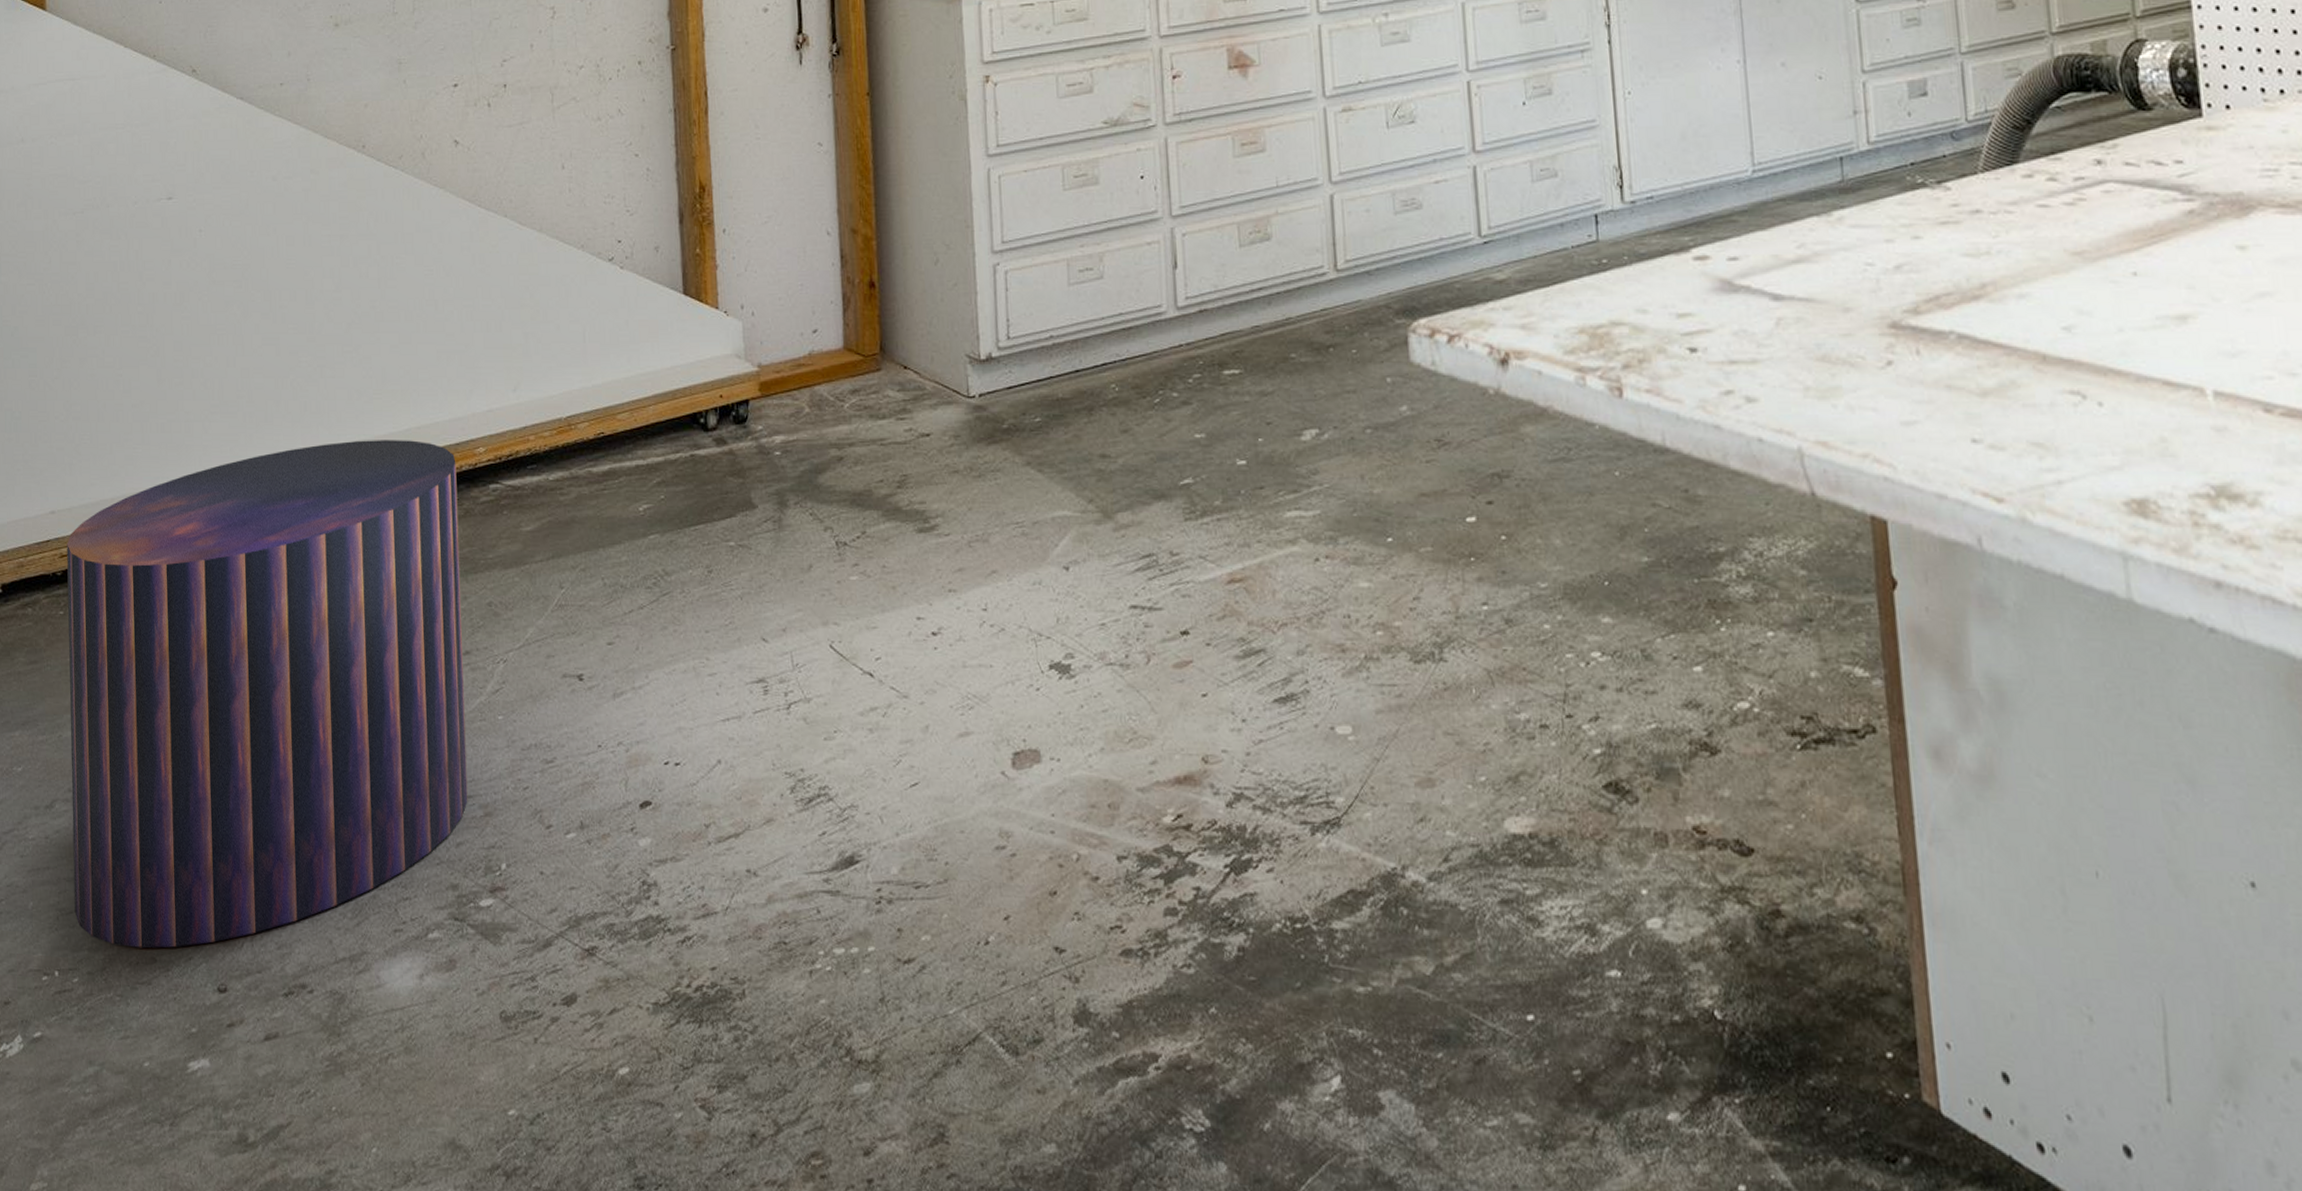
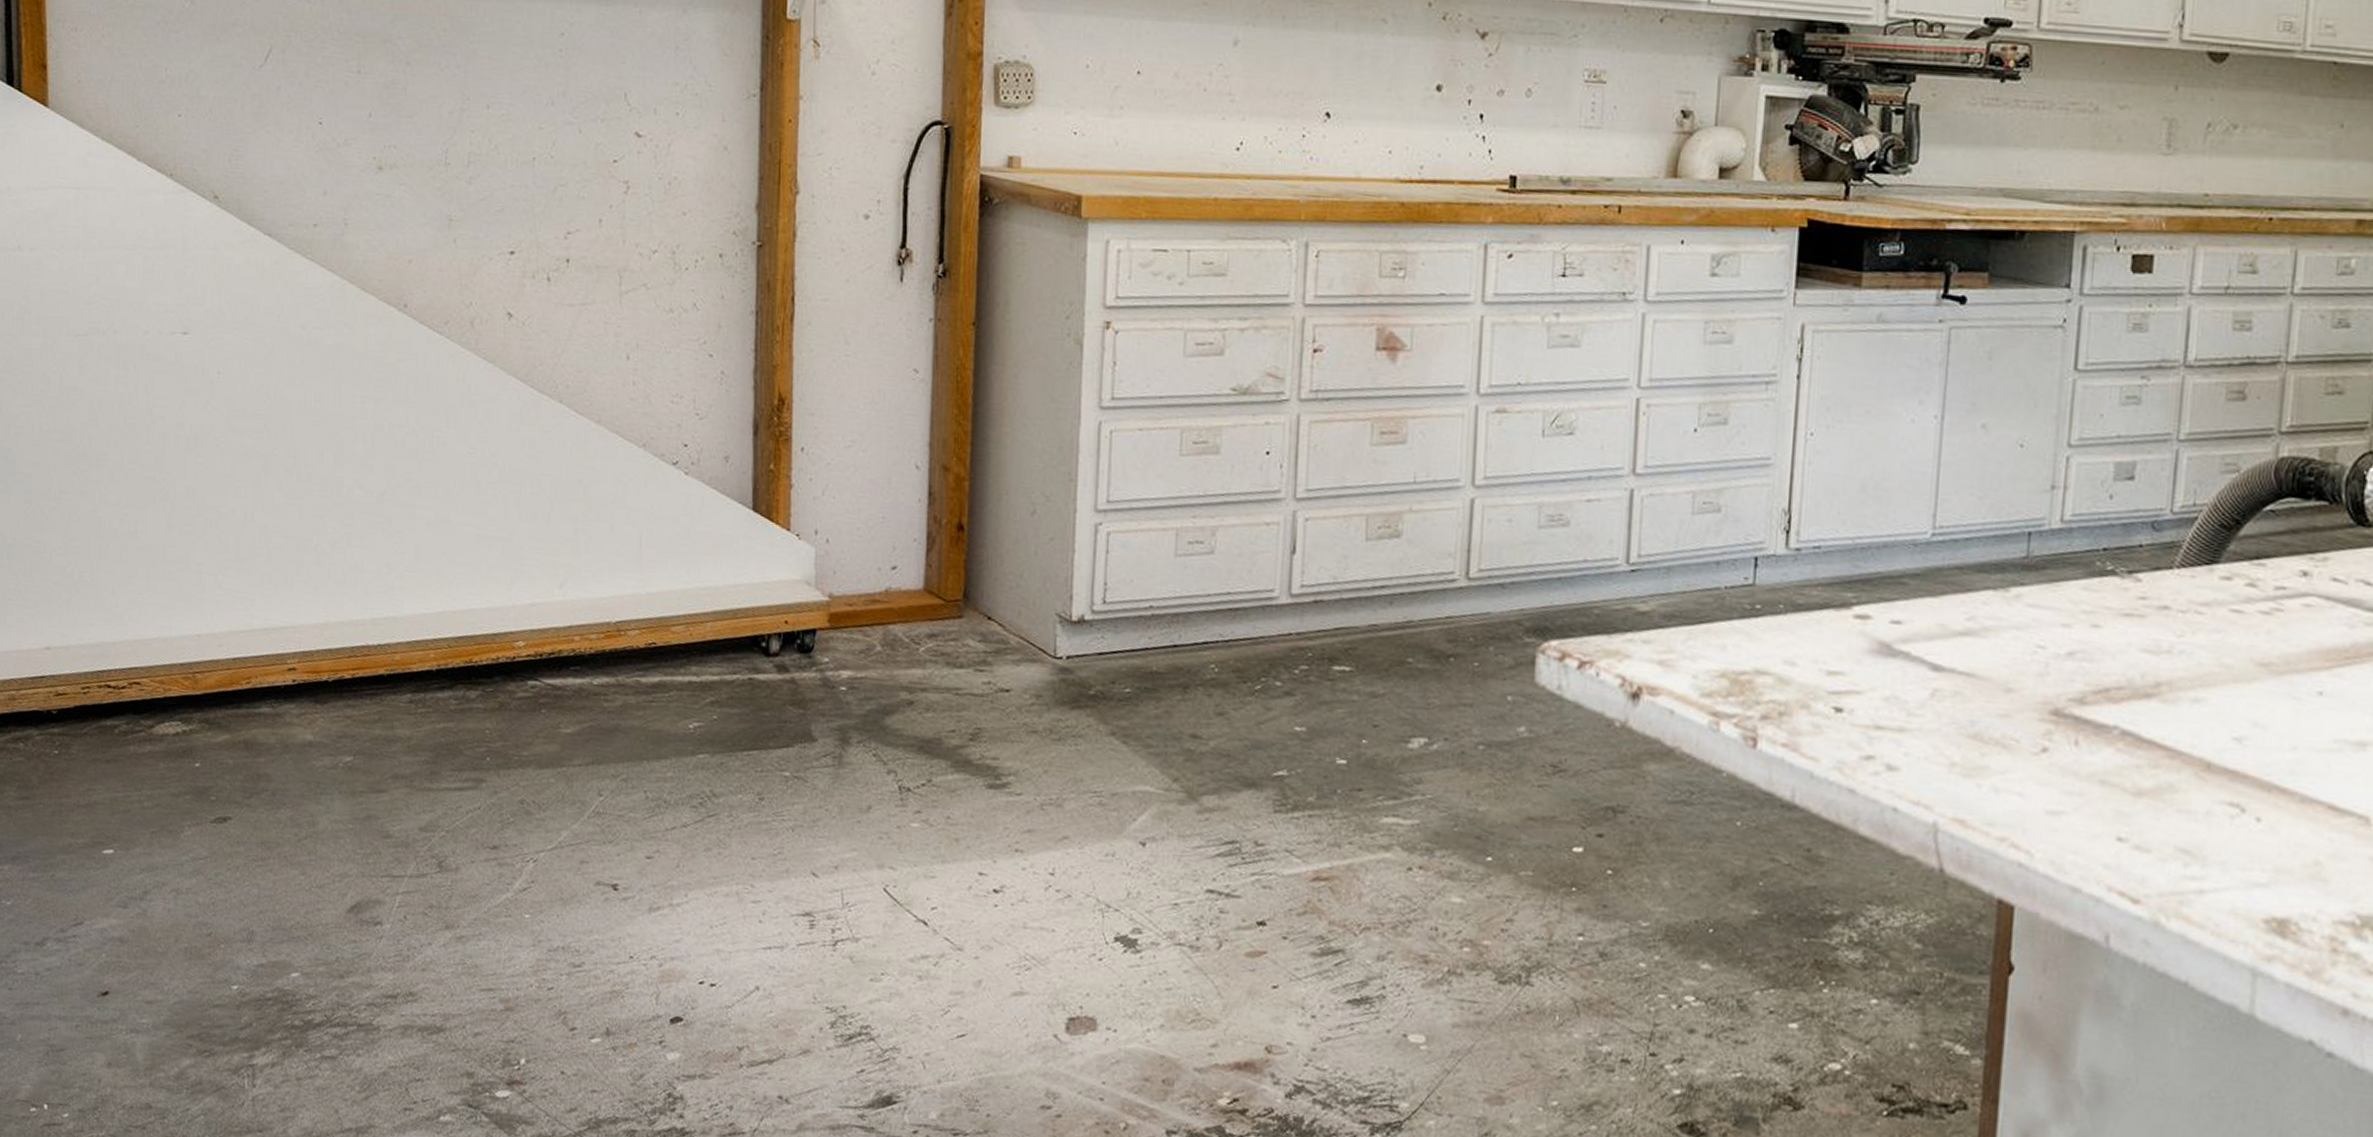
stool: present [67,440,468,949] -> none [63,615,493,1097]

